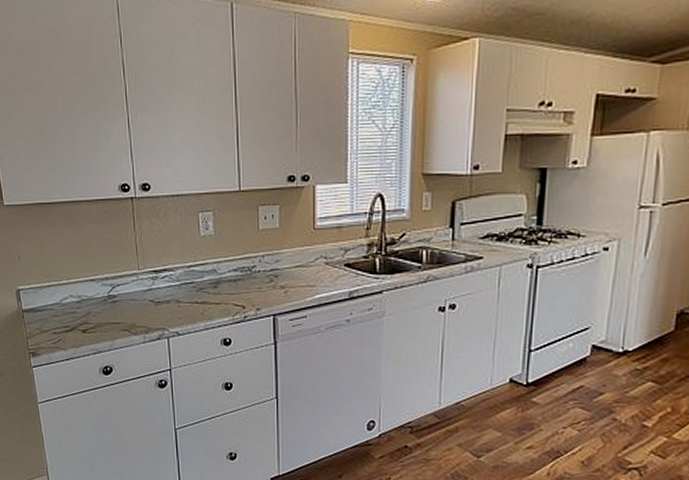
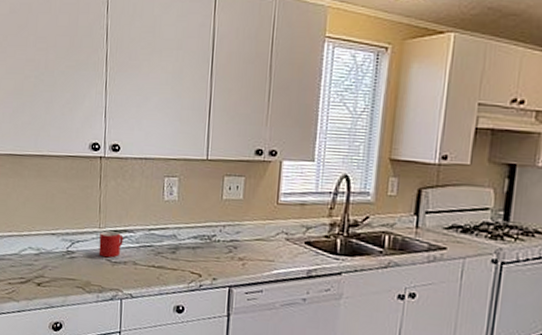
mug: none [139,272,164,299] -> present [98,231,124,258]

